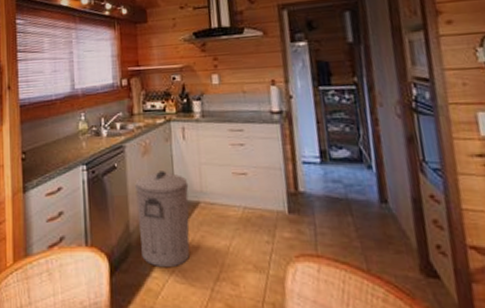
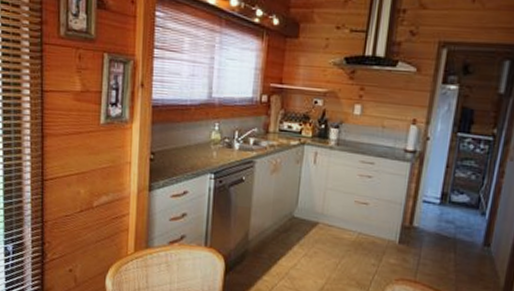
trash can: present [135,171,190,268] -> none [256,189,311,274]

